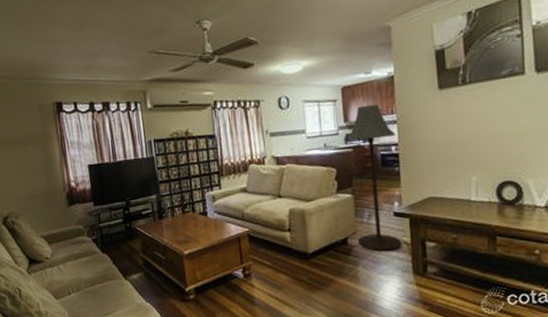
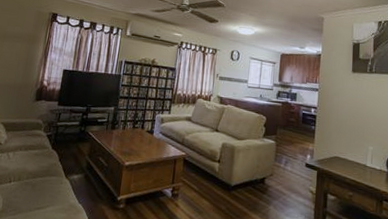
floor lamp: present [347,104,402,252] -> none [274,71,316,197]

